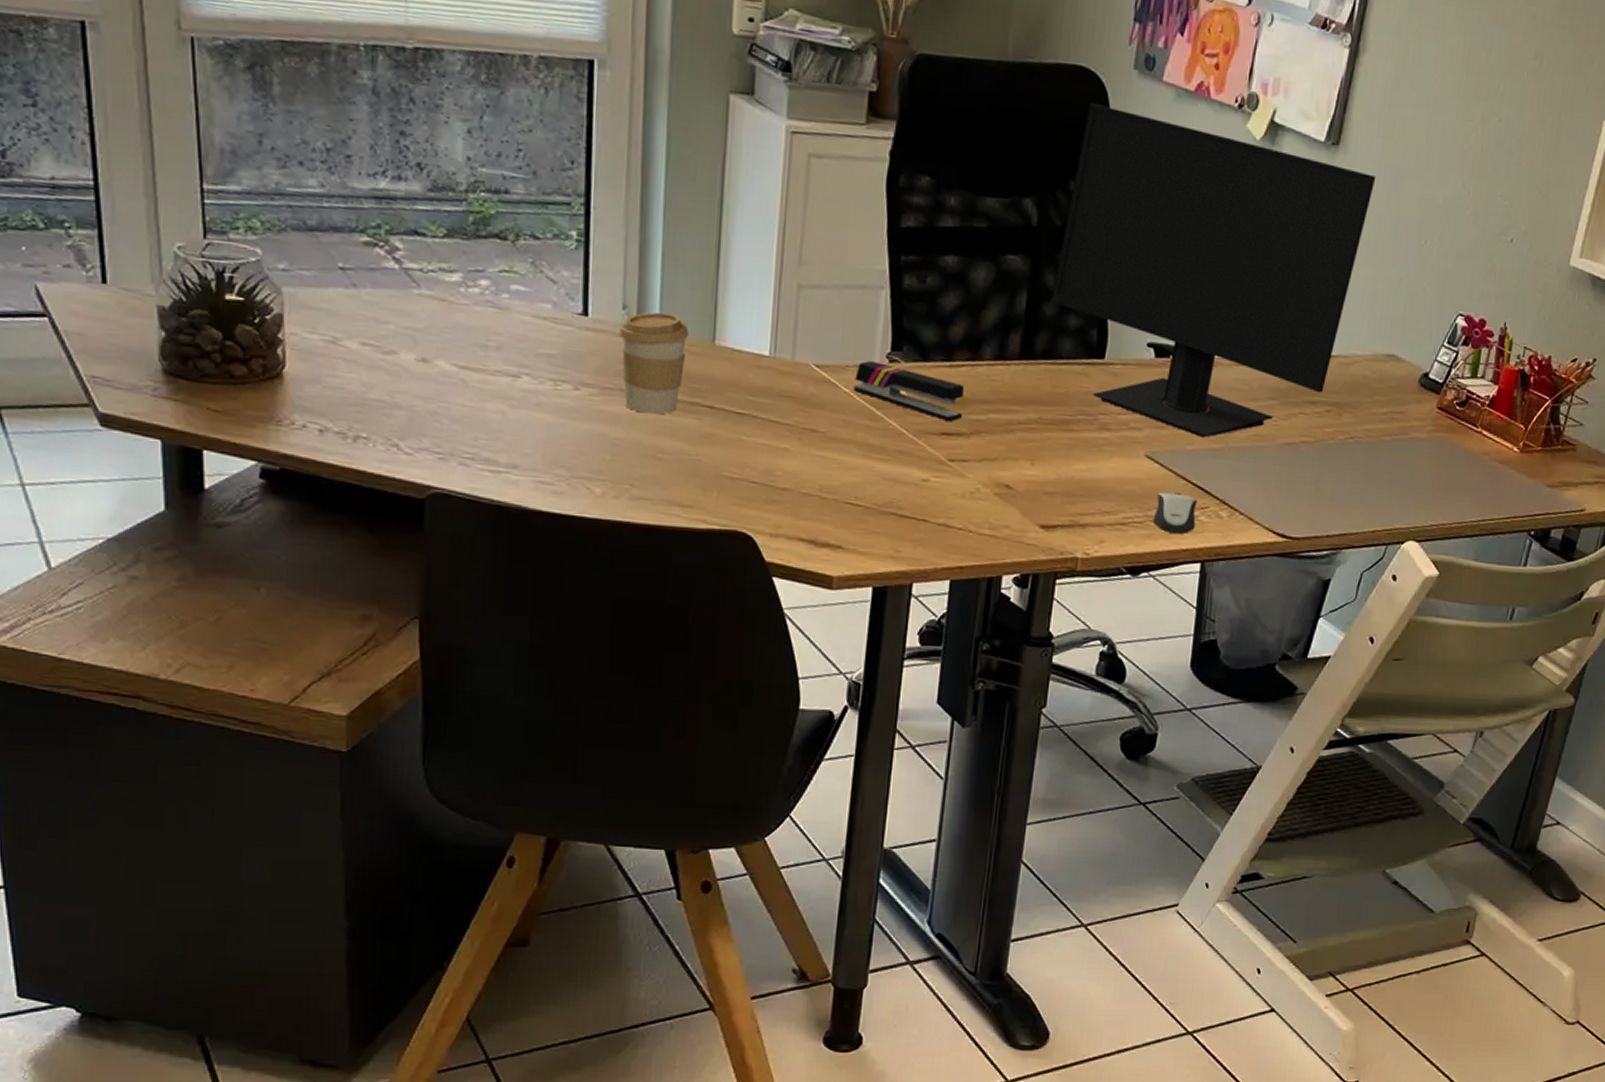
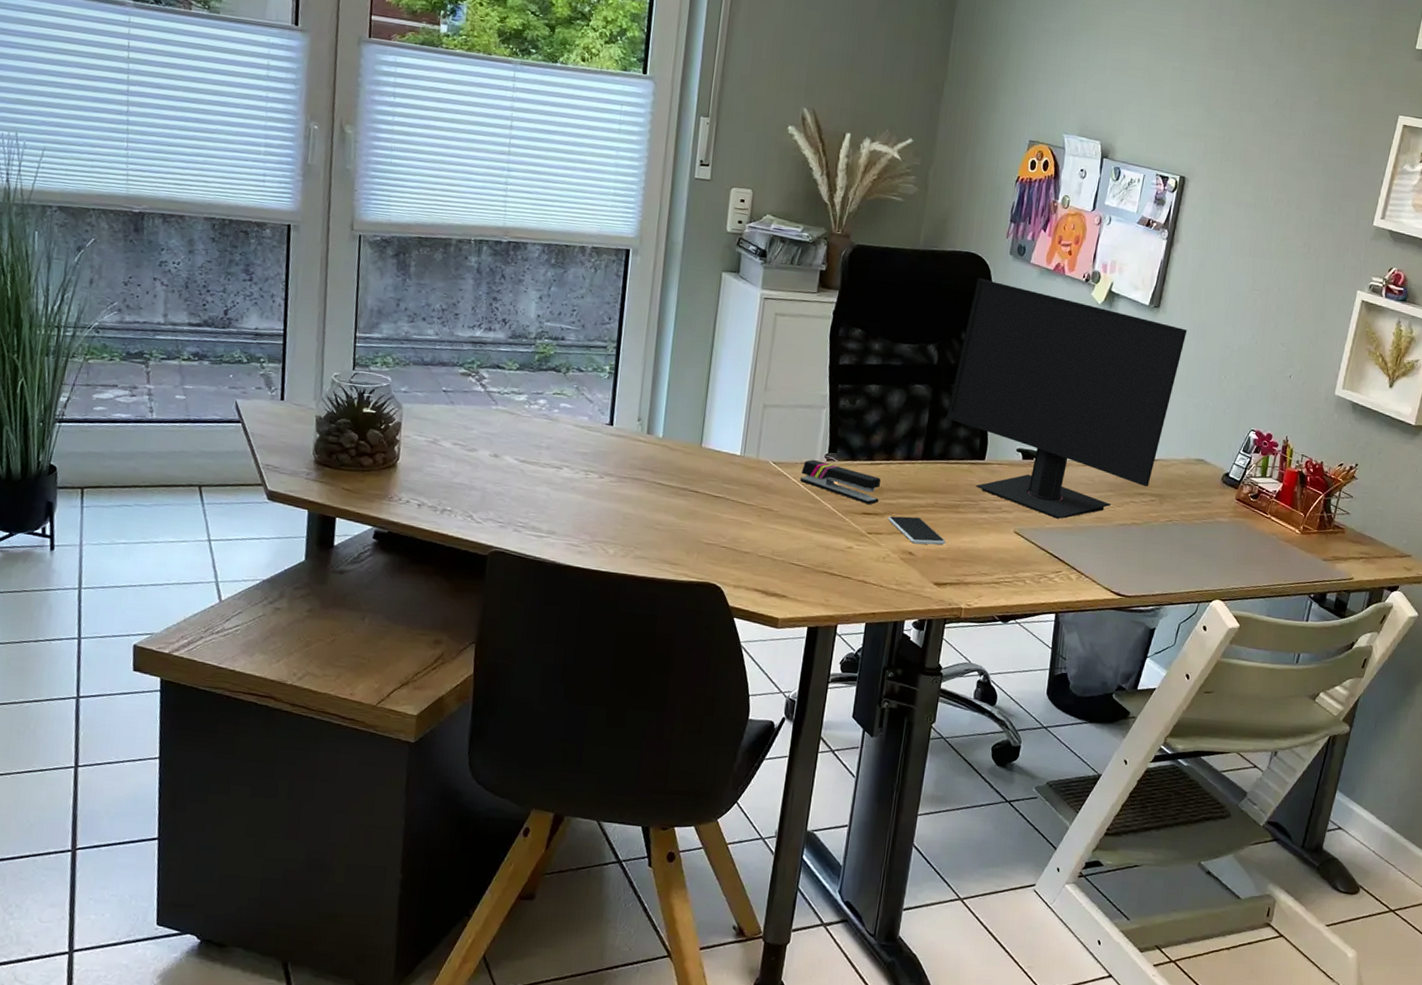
coffee cup: present [618,312,690,415] -> none [633,423,684,497]
smartphone: none [975,436,1054,475] -> present [888,516,946,545]
computer mouse: present [1152,492,1198,534] -> none [1019,559,1053,591]

